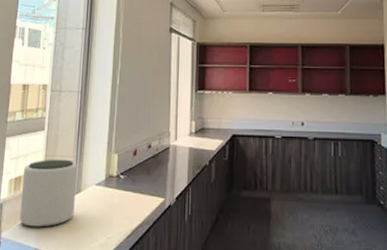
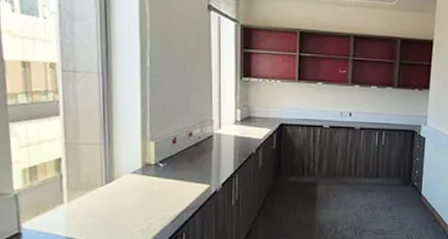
plant pot: present [19,159,77,228] -> none [38,147,108,217]

